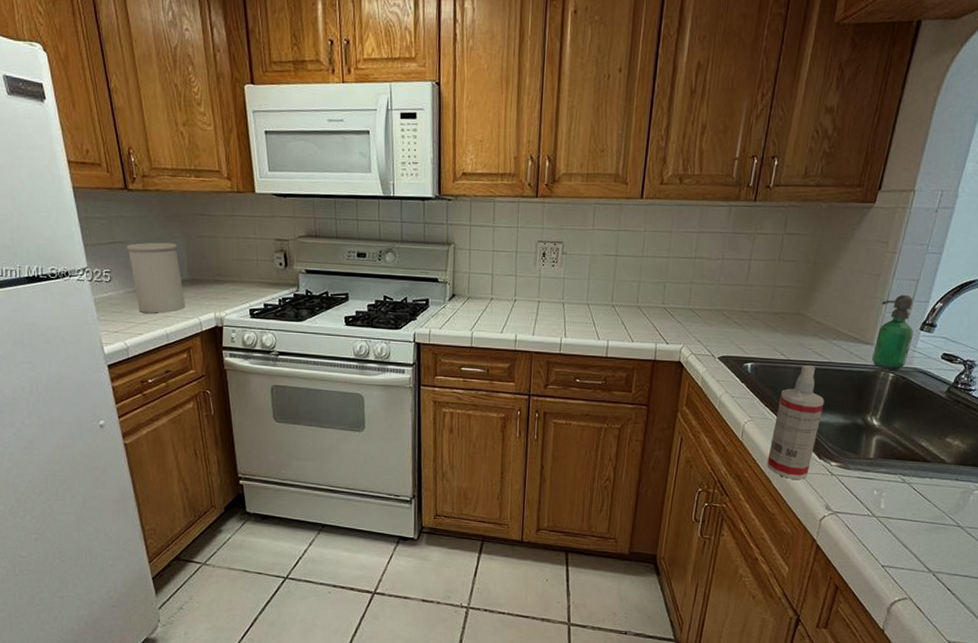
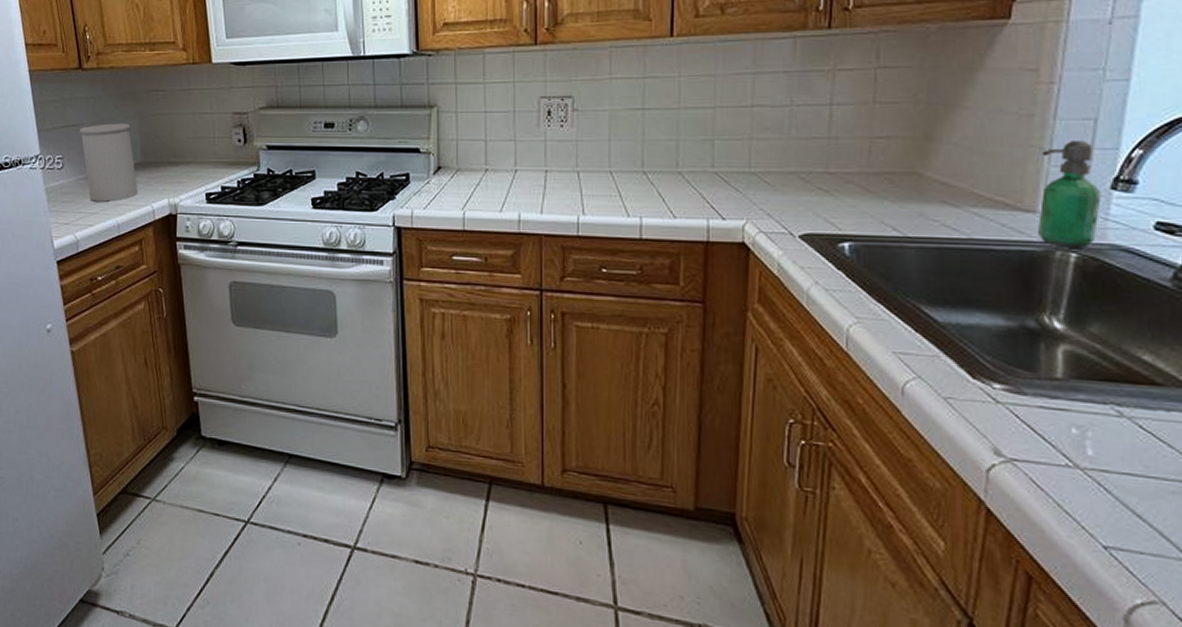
spray bottle: present [767,365,825,479] -> none [890,244,970,409]

